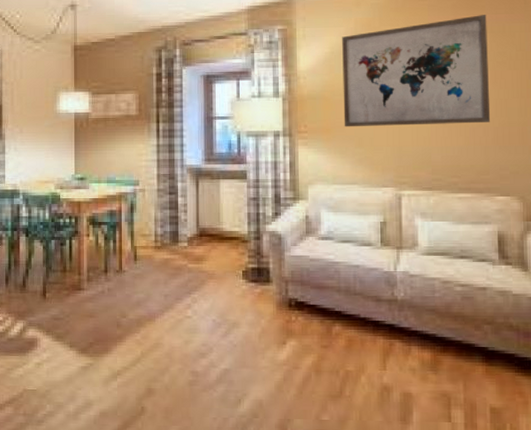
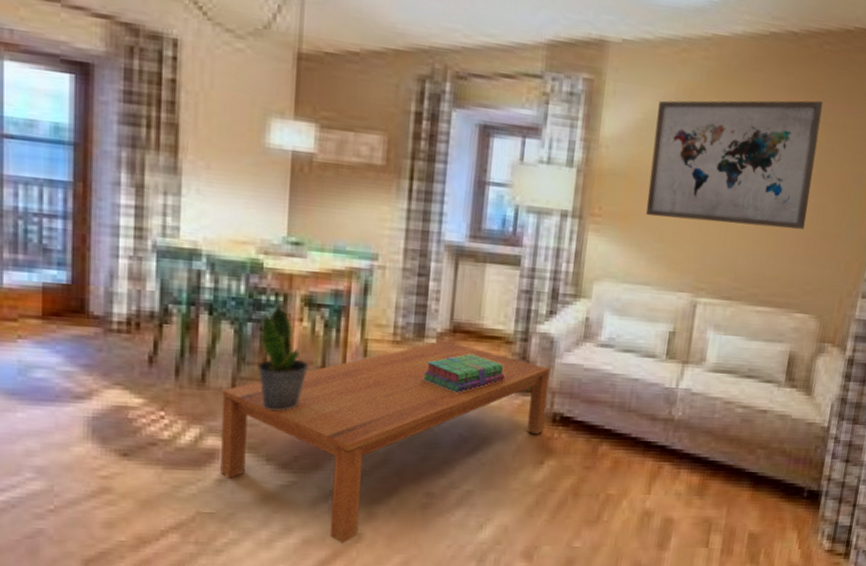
coffee table: none [37,244,282,416] -> present [220,341,551,543]
potted plant: none [59,225,95,307] -> present [256,305,308,412]
stack of books: none [180,253,245,285] -> present [423,354,505,393]

